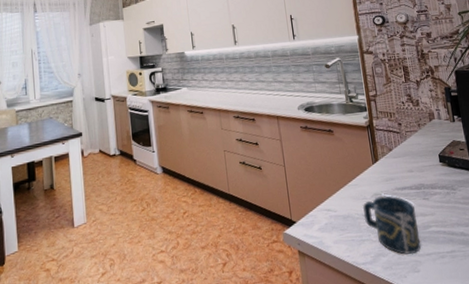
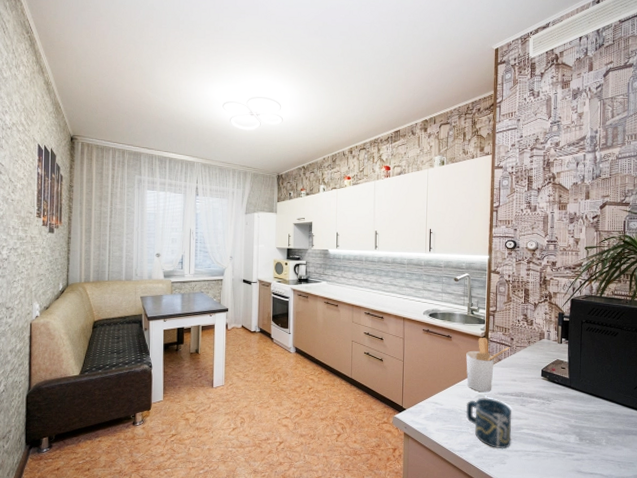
utensil holder: none [352,126,399,190] -> present [466,337,510,393]

